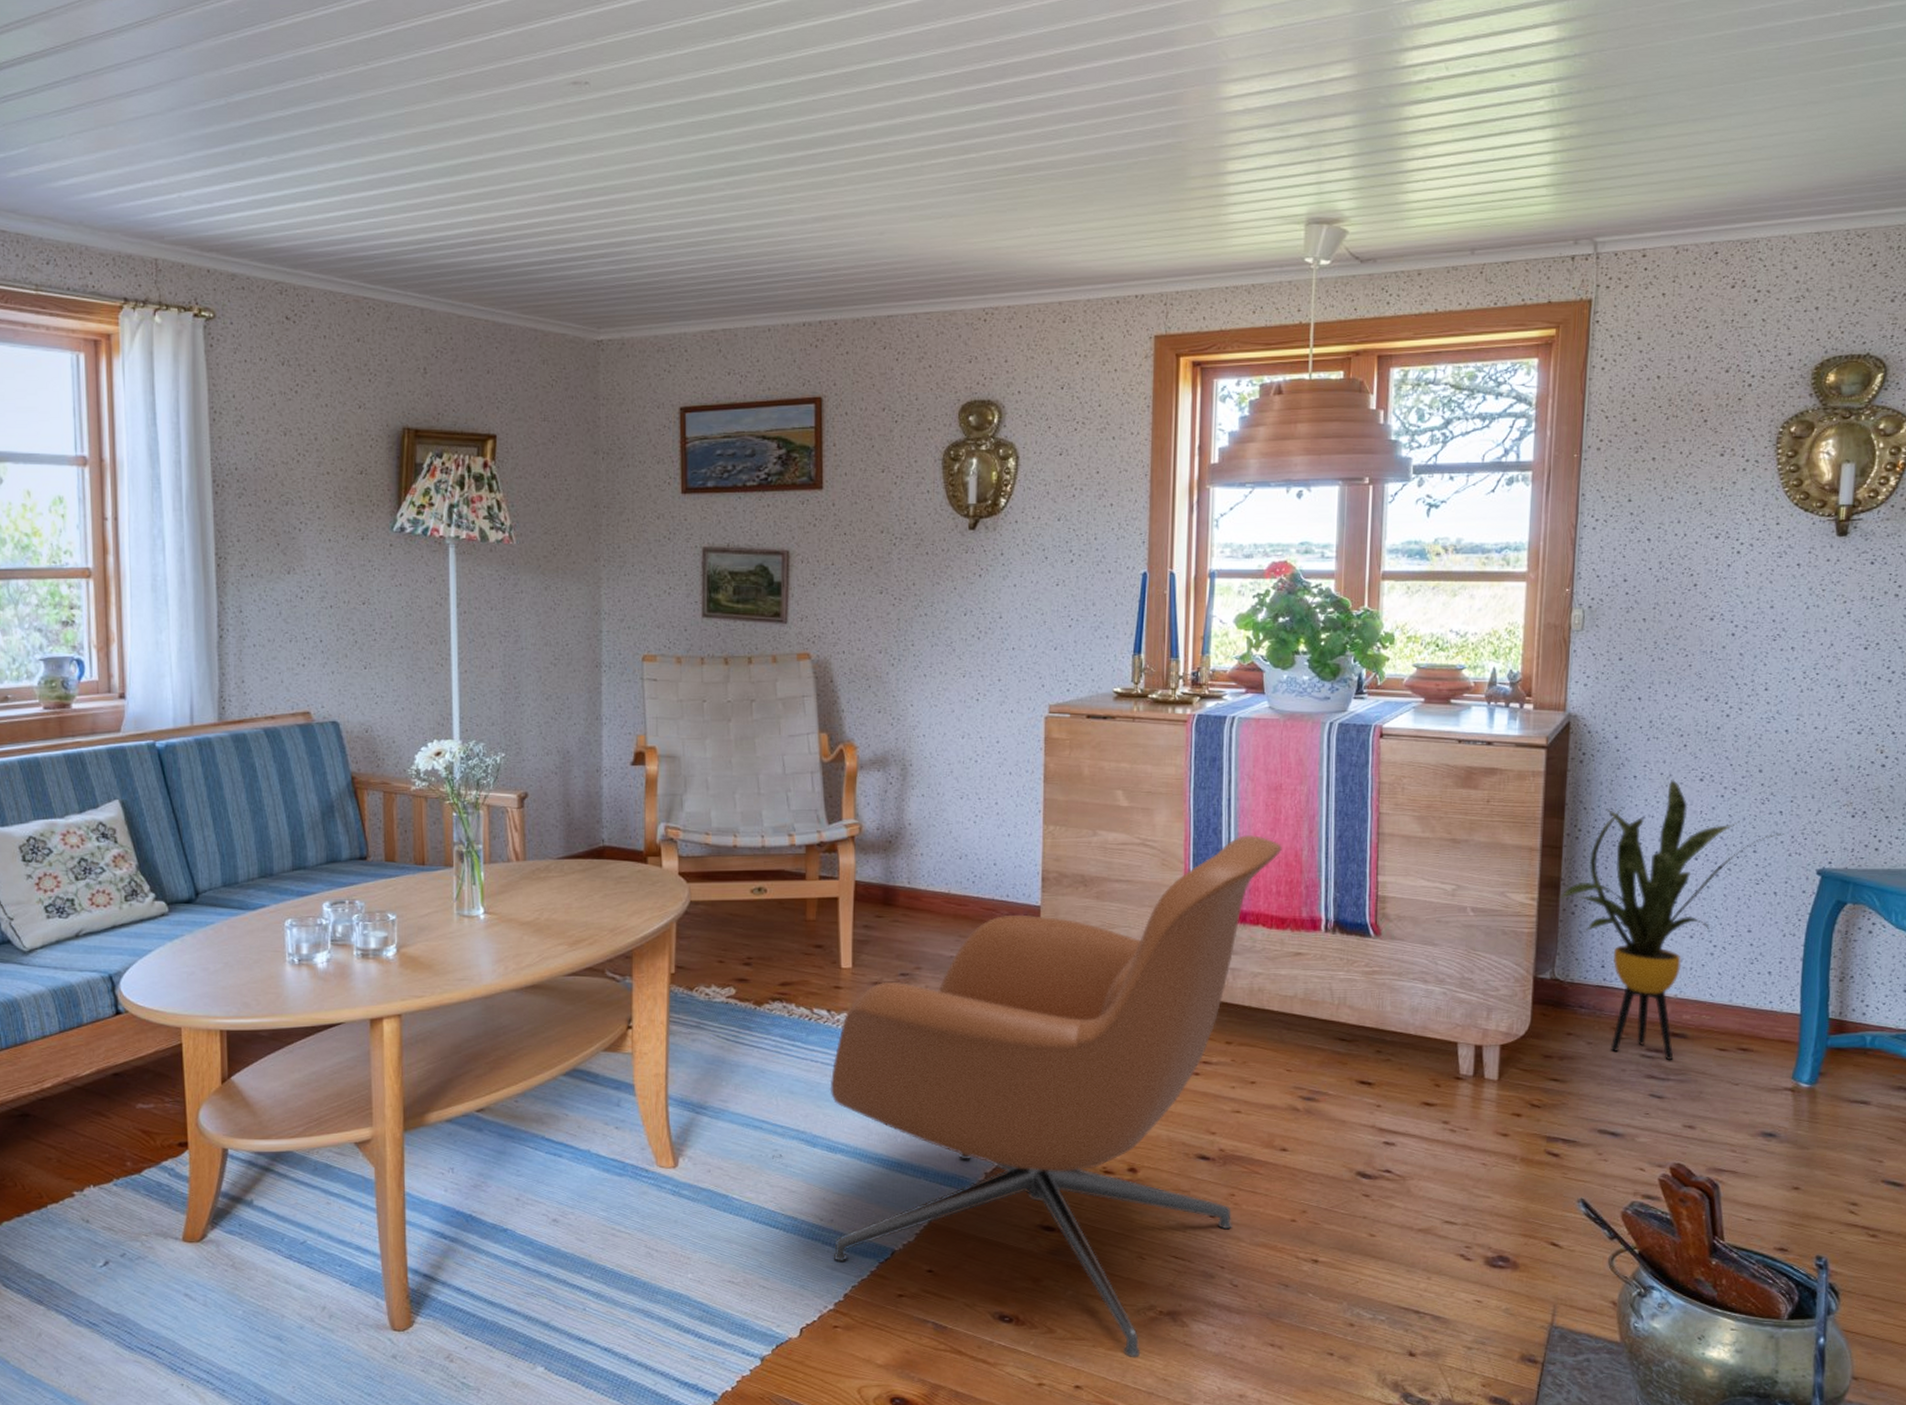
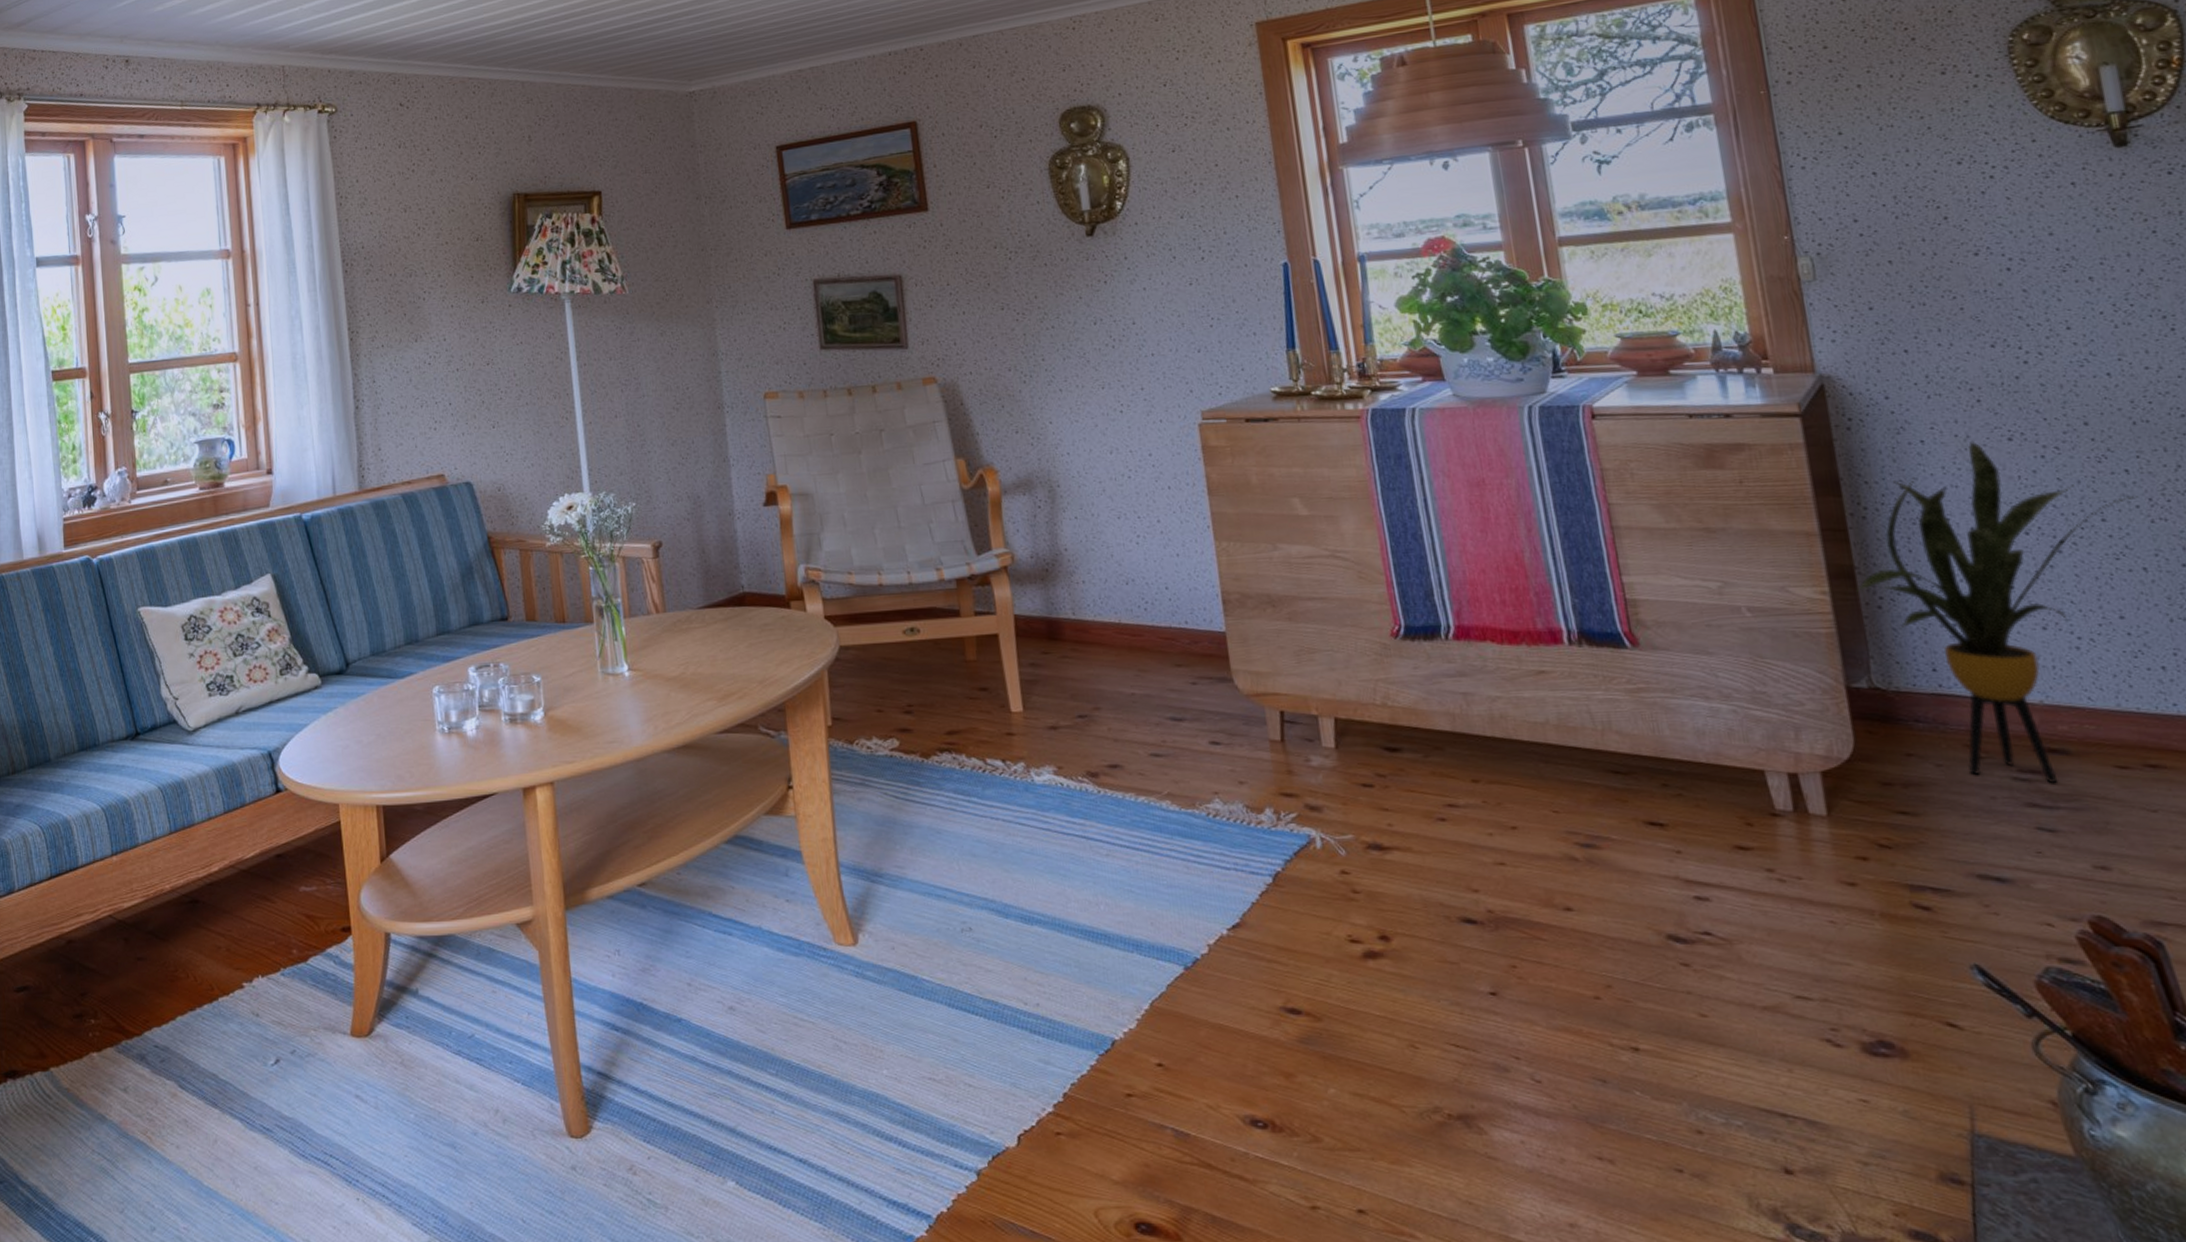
armchair: present [830,835,1282,1357] -> none [1014,538,1521,1173]

